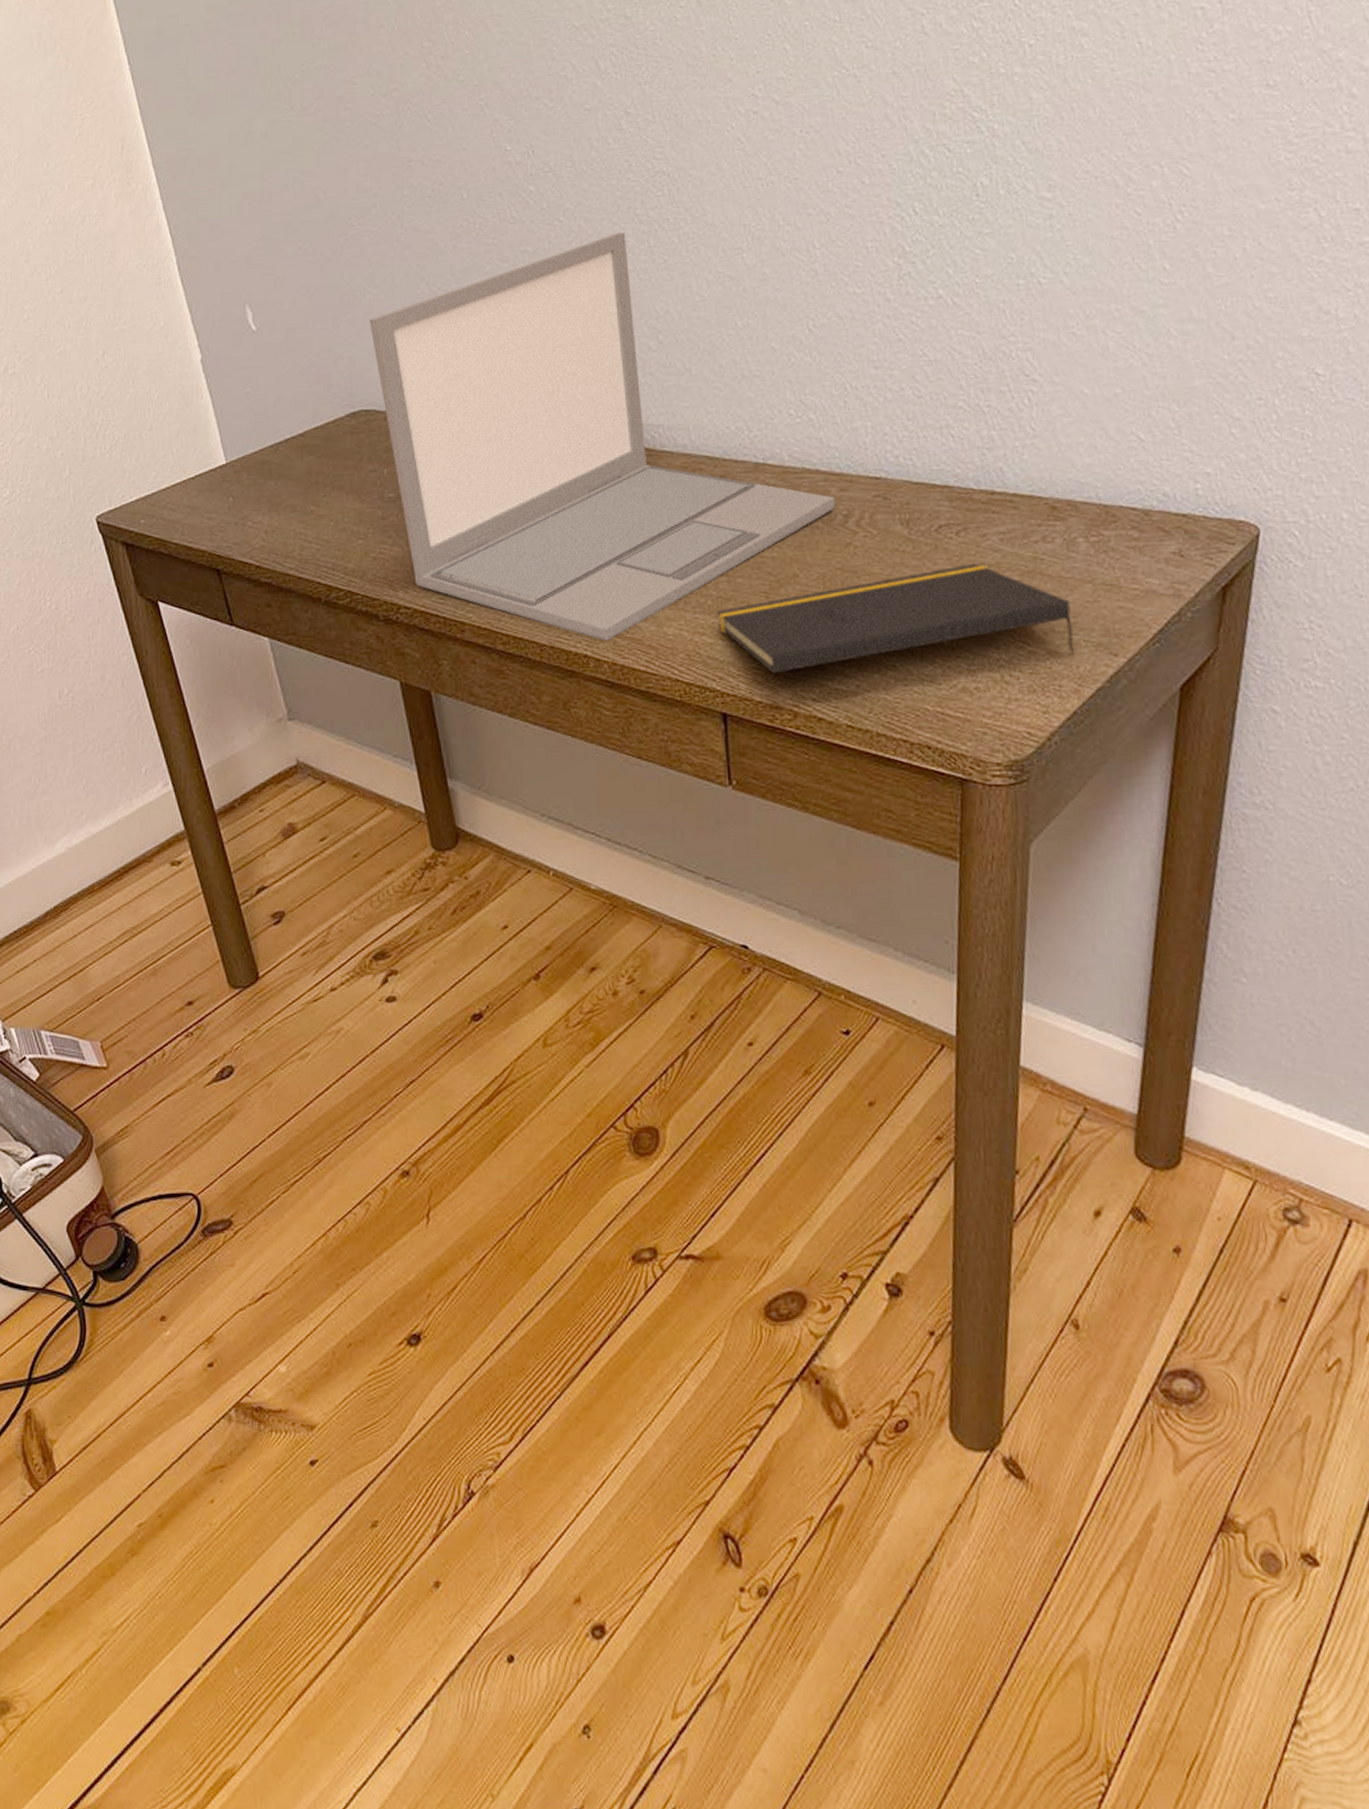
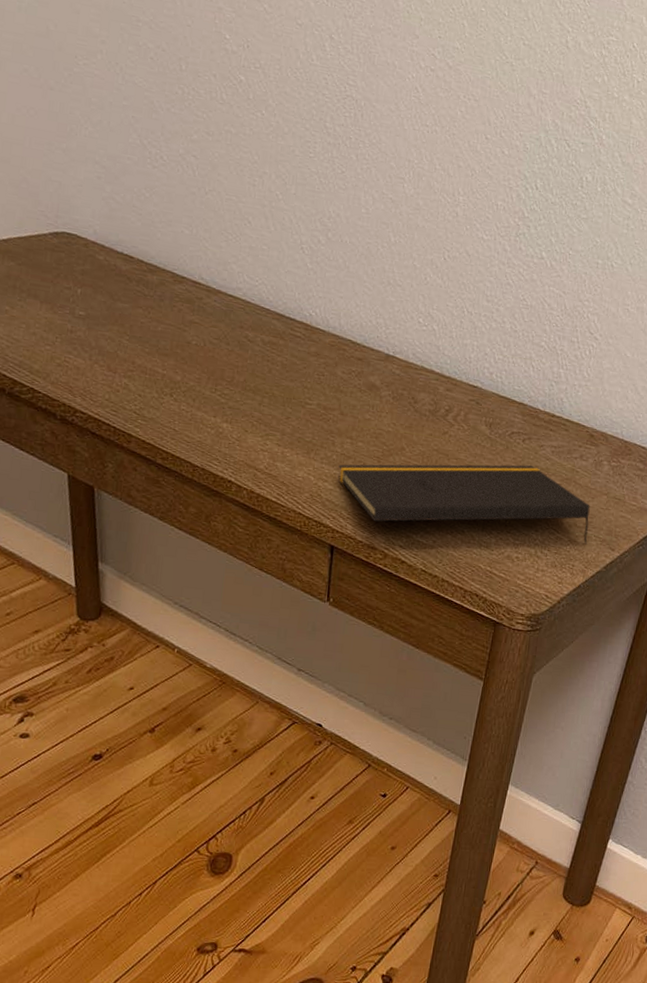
laptop: present [369,231,835,641] -> none [82,137,441,472]

